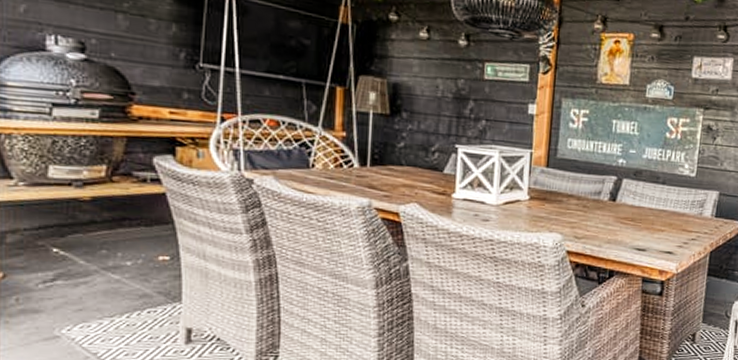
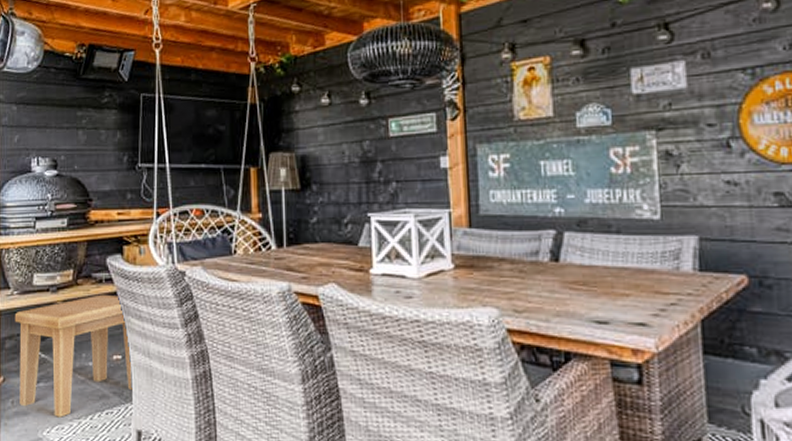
side table: none [20,194,184,316] -> present [14,294,134,418]

